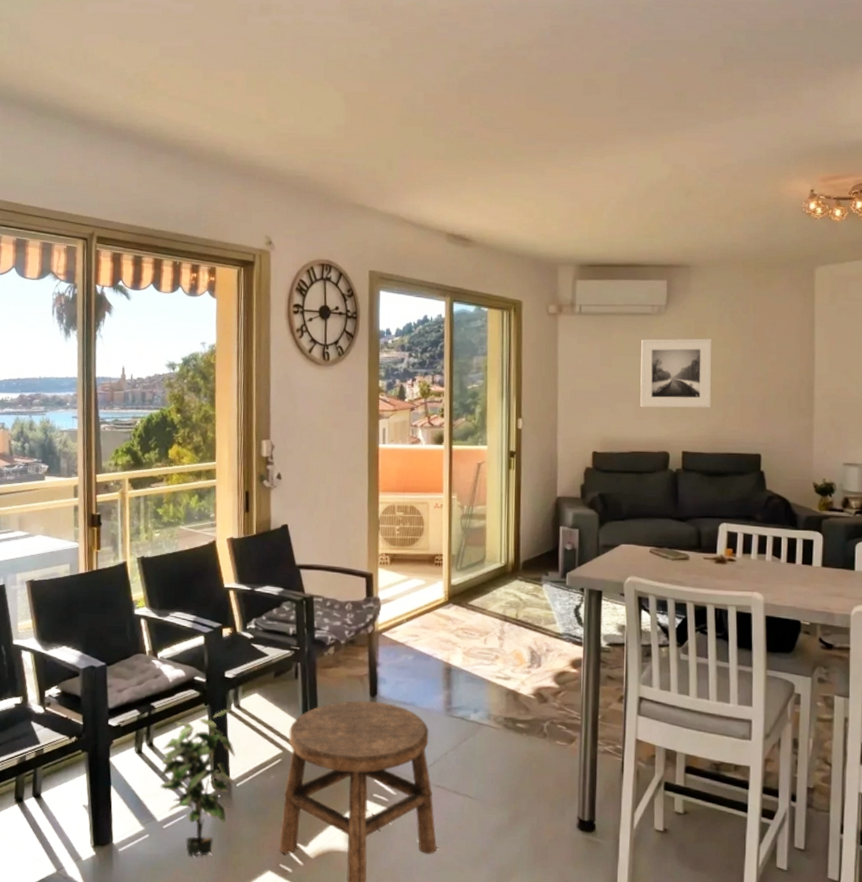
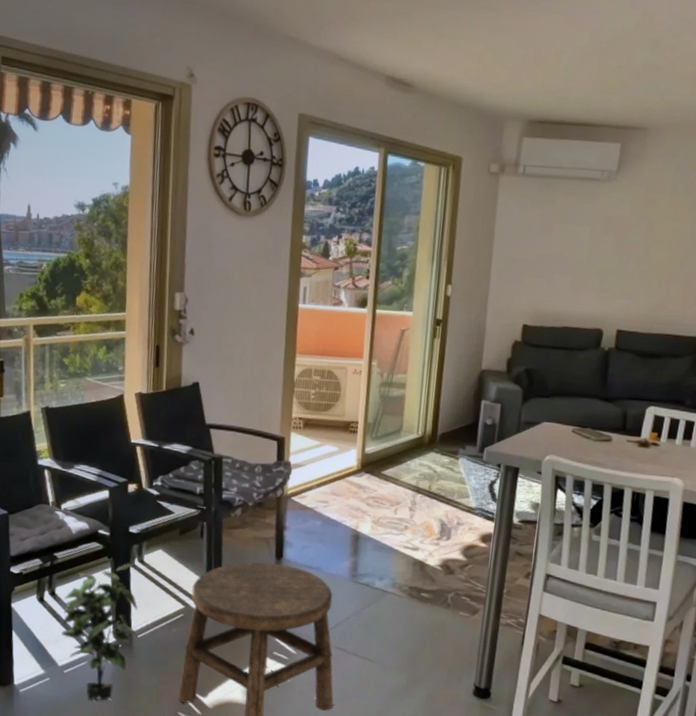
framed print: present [640,338,712,409] -> none [578,207,662,286]

